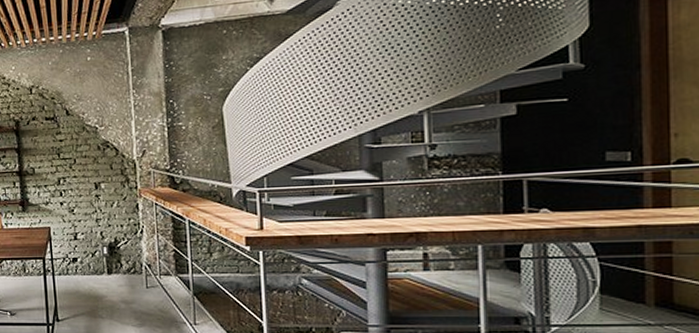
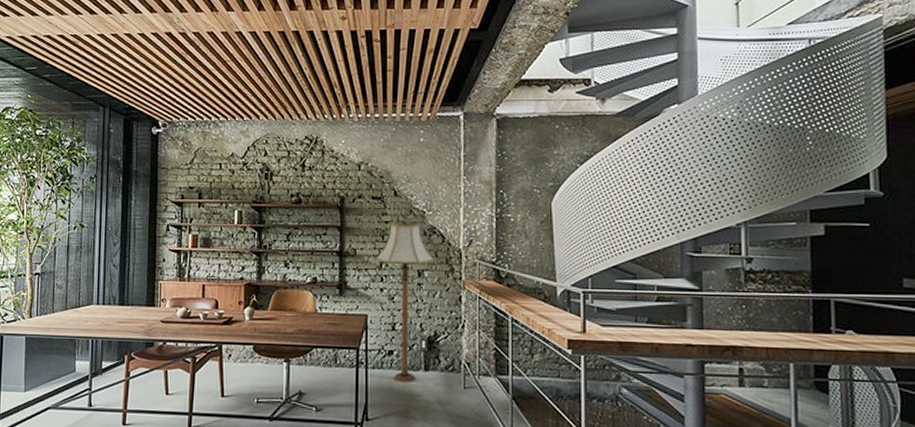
floor lamp: none [53,136,110,286] -> present [375,219,435,383]

